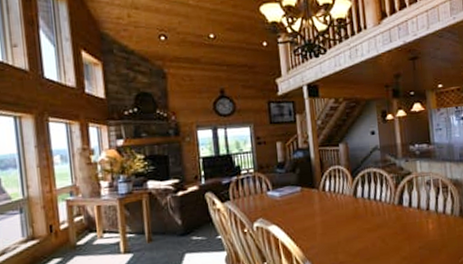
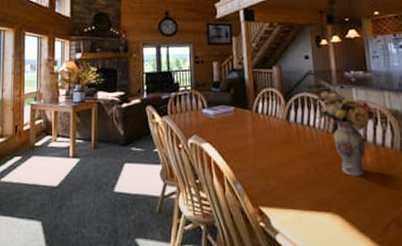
flower arrangement: none [381,164,438,243] -> present [315,90,375,176]

